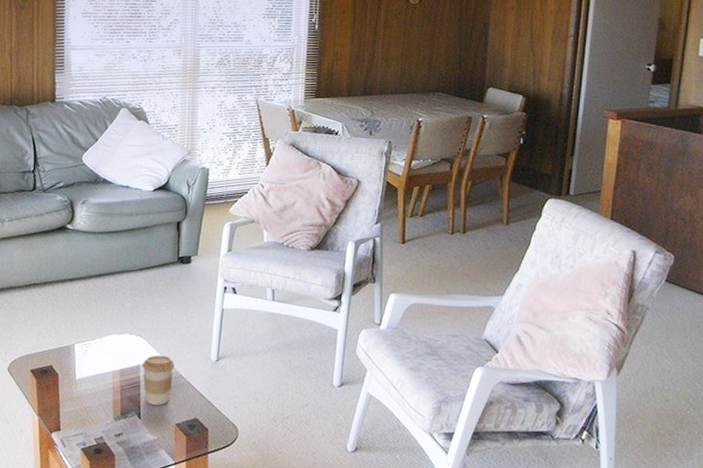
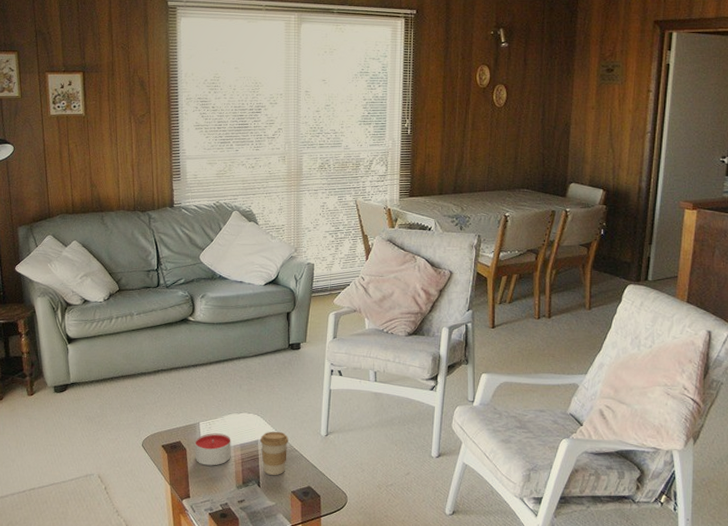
candle: none [68,356,110,394] -> present [195,433,231,466]

